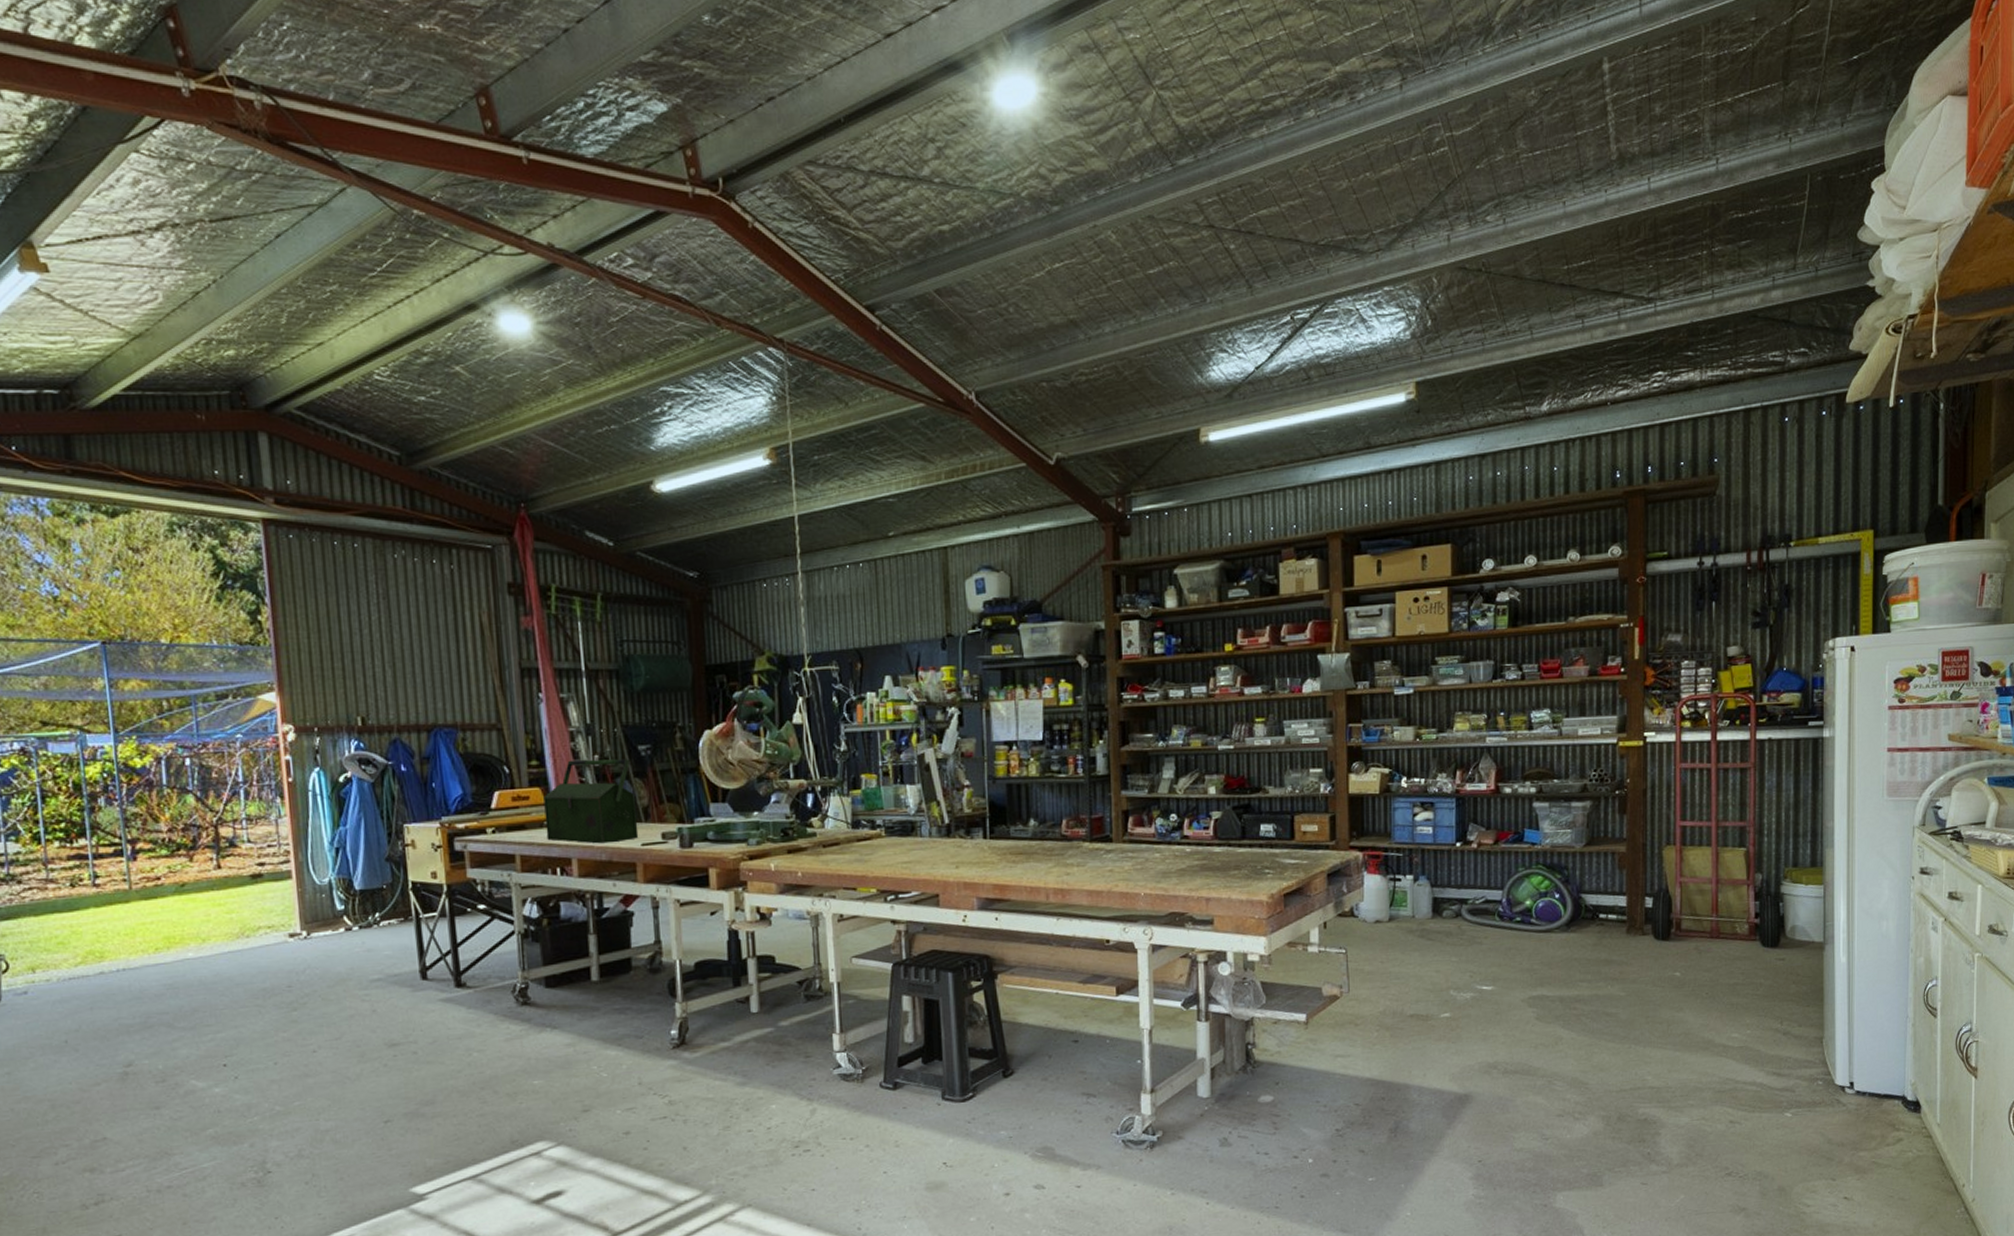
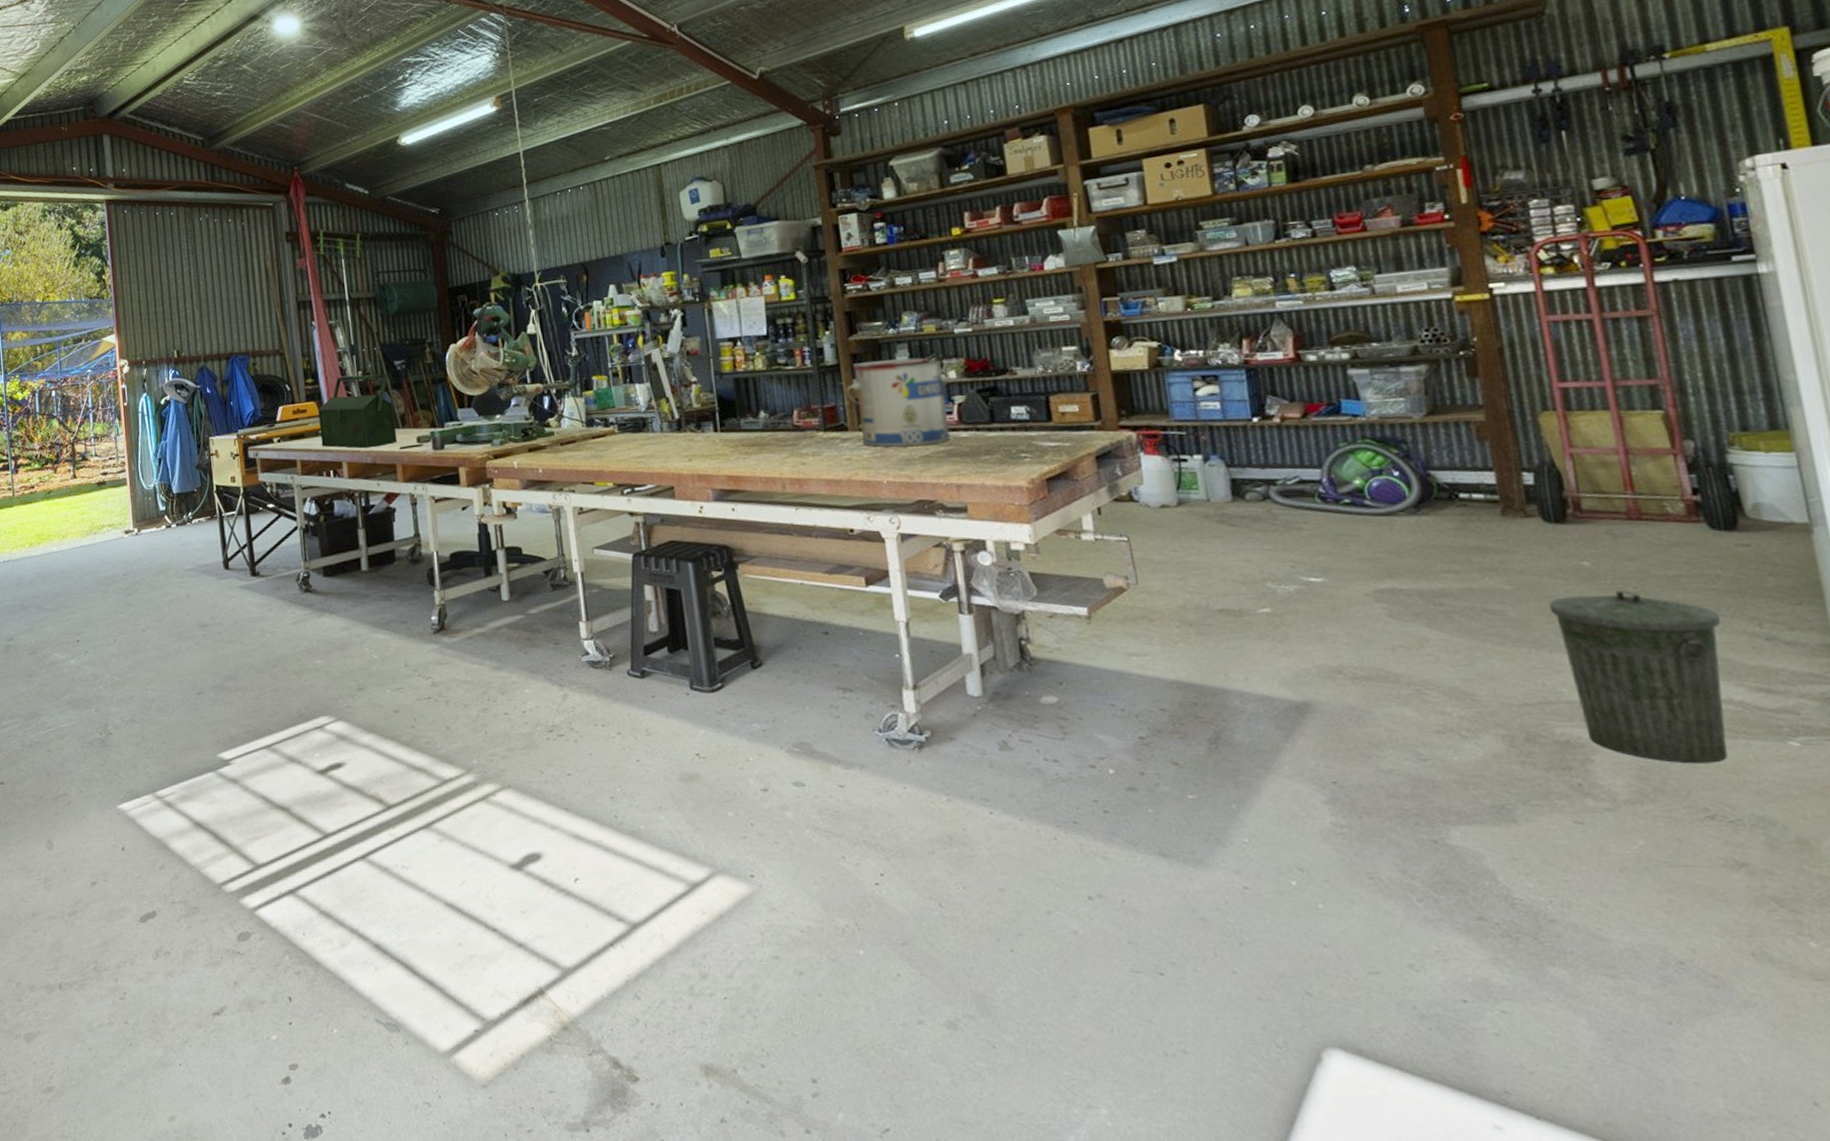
paint can: none [1114,771,1210,860] -> present [846,357,951,447]
trash can: none [1648,996,1757,1133] -> present [1548,590,1728,764]

